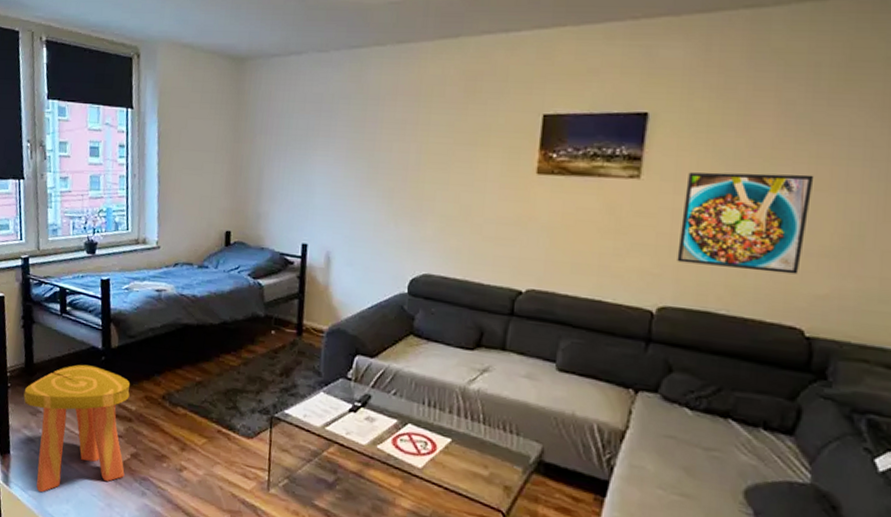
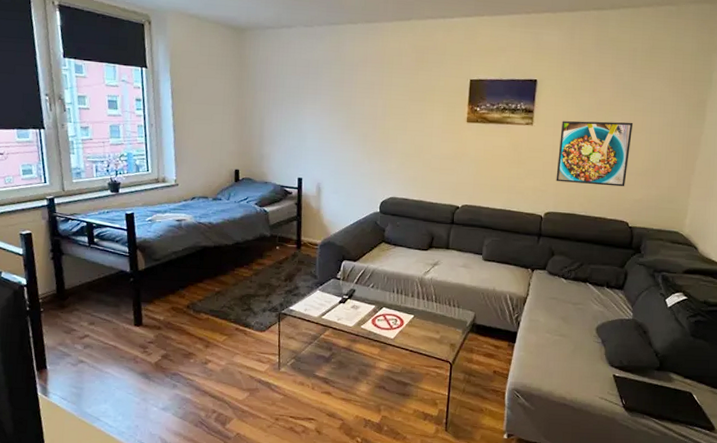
stool: present [23,364,130,493] -> none [57,286,158,398]

